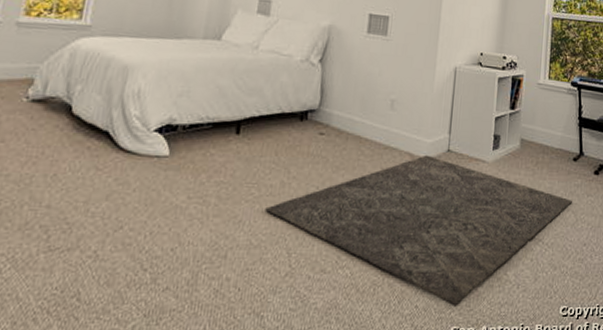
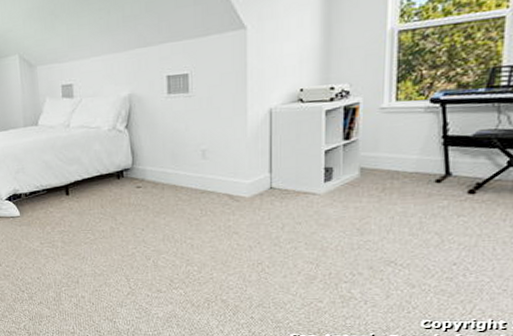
rug: present [265,154,572,307] -> none [101,194,435,318]

